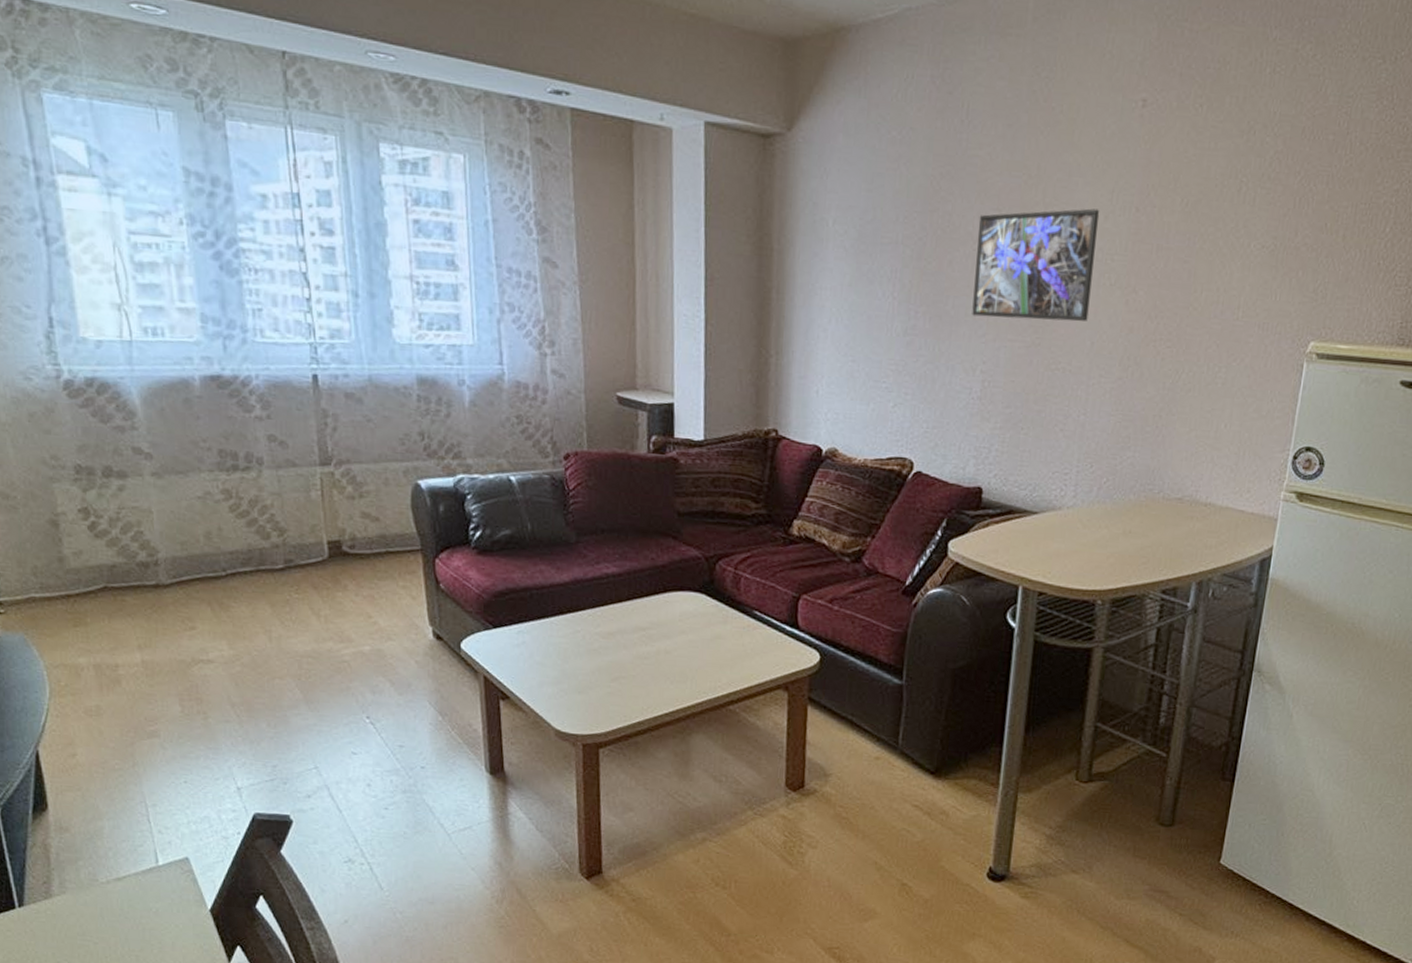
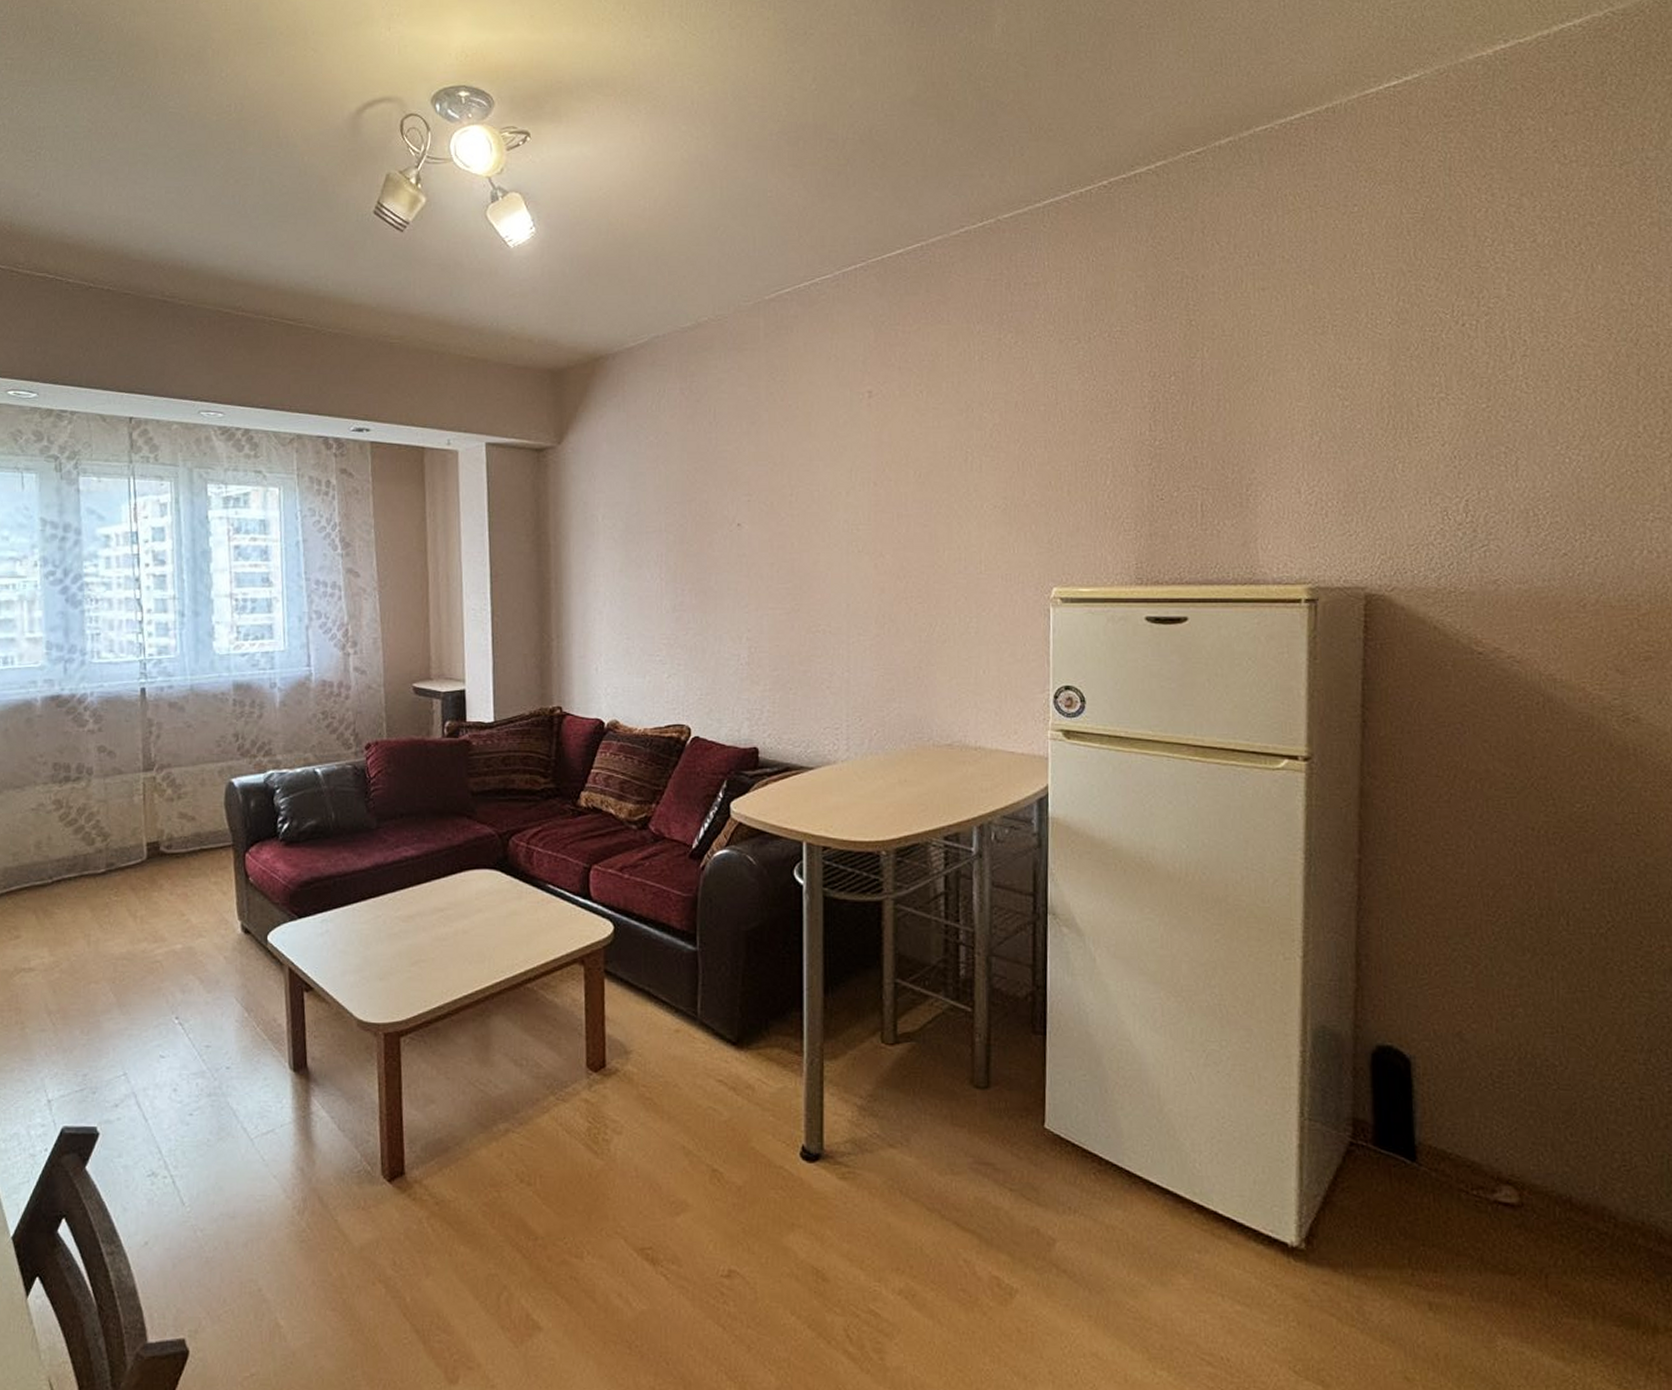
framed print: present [972,208,1100,322] -> none [733,487,842,589]

